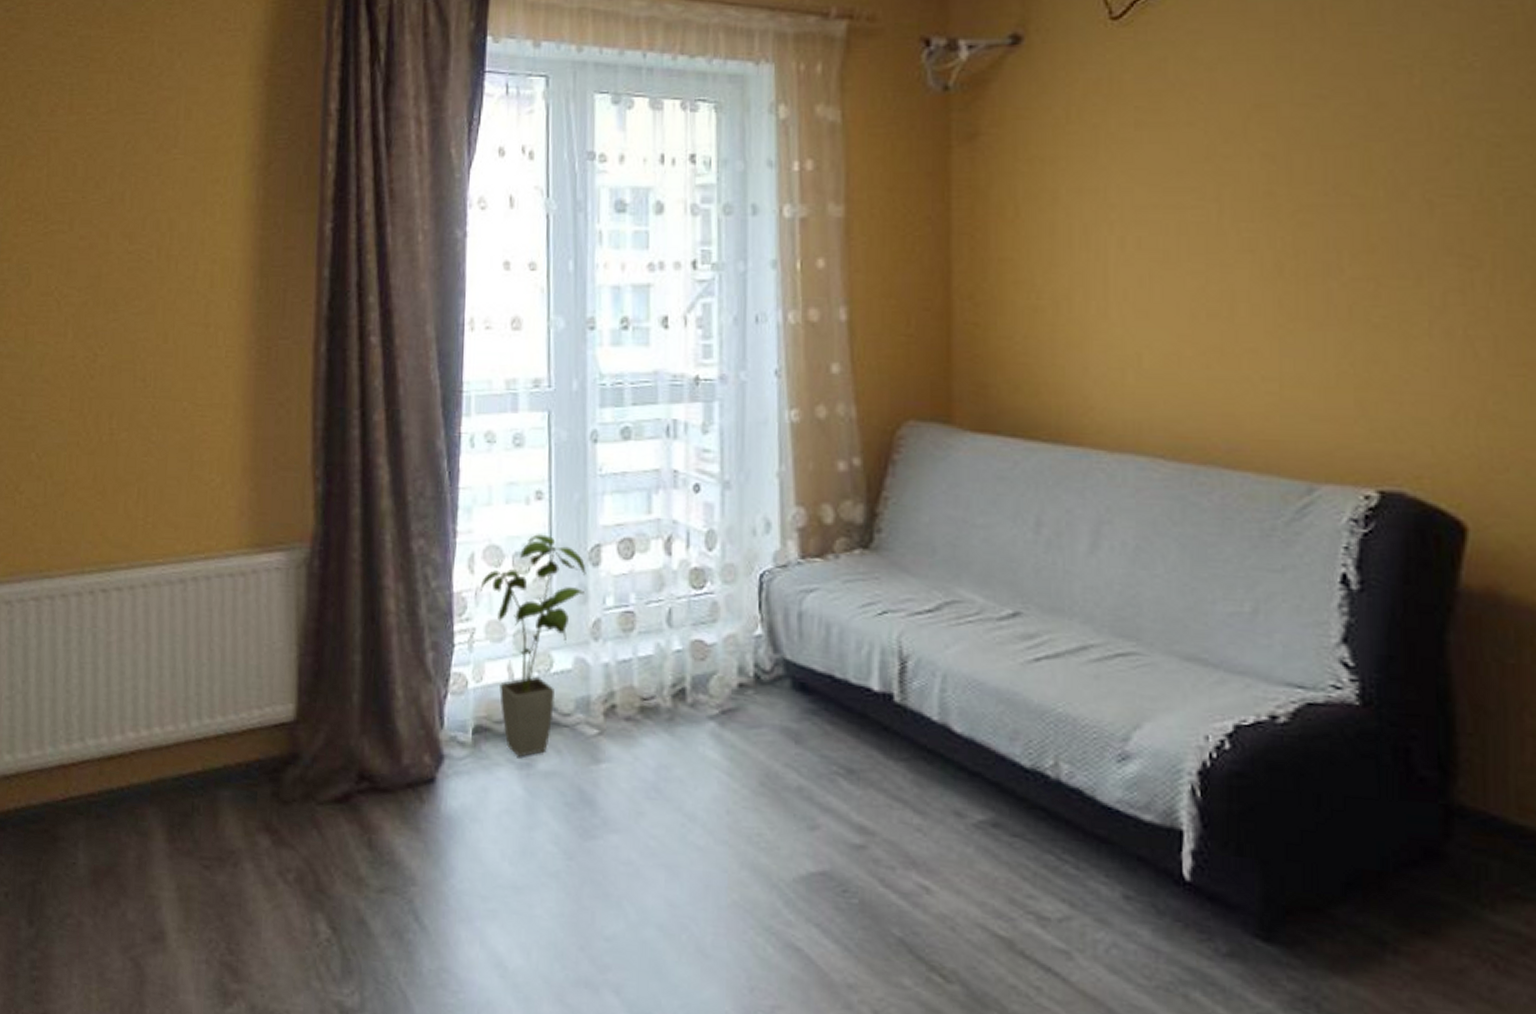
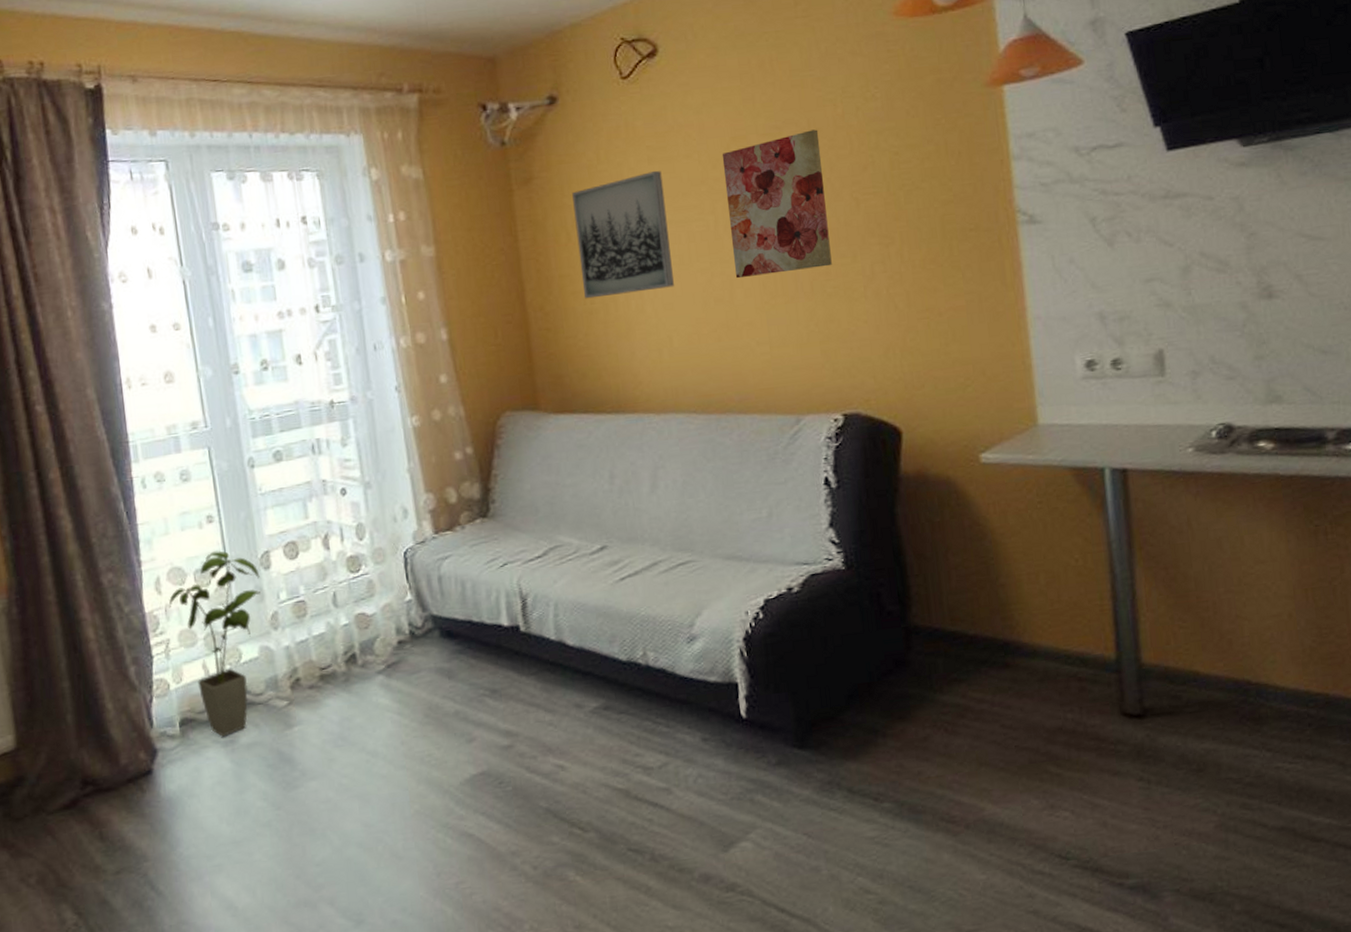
wall art: none [1028,138,1152,292] -> present [572,170,674,299]
wall art: none [1238,103,1384,290] -> present [722,129,832,279]

